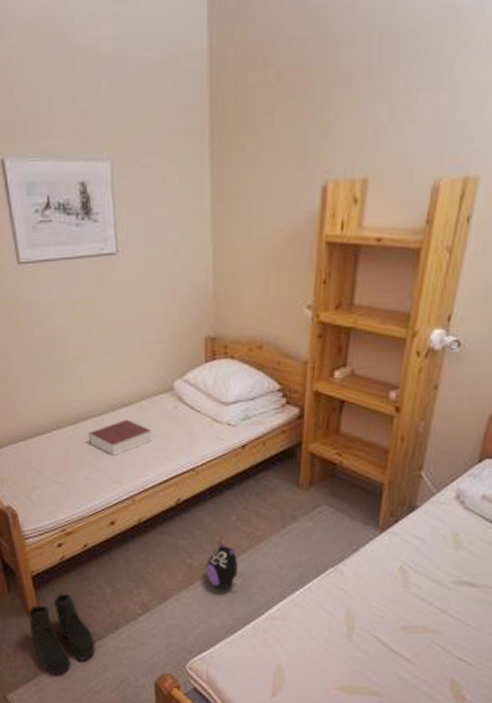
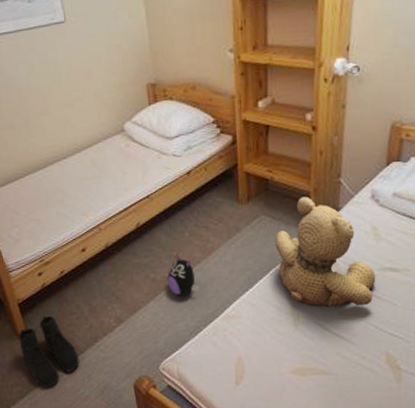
book: present [88,418,151,456] -> none [55,159,110,192]
teddy bear: none [336,489,450,623] -> present [275,196,376,308]

